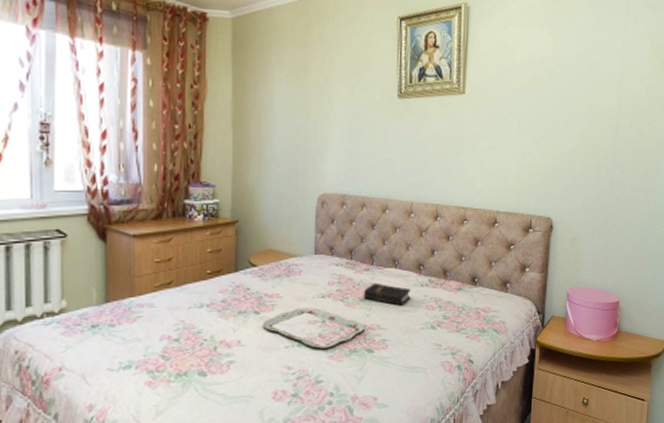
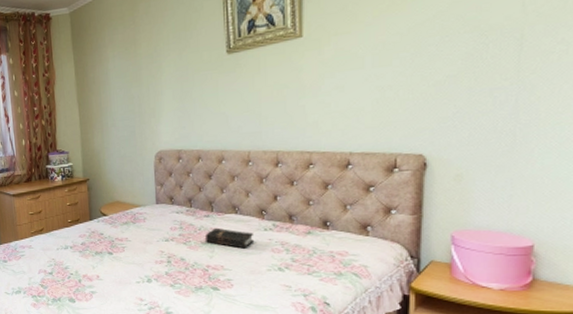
serving tray: present [262,307,365,349] -> none [115,249,209,285]

